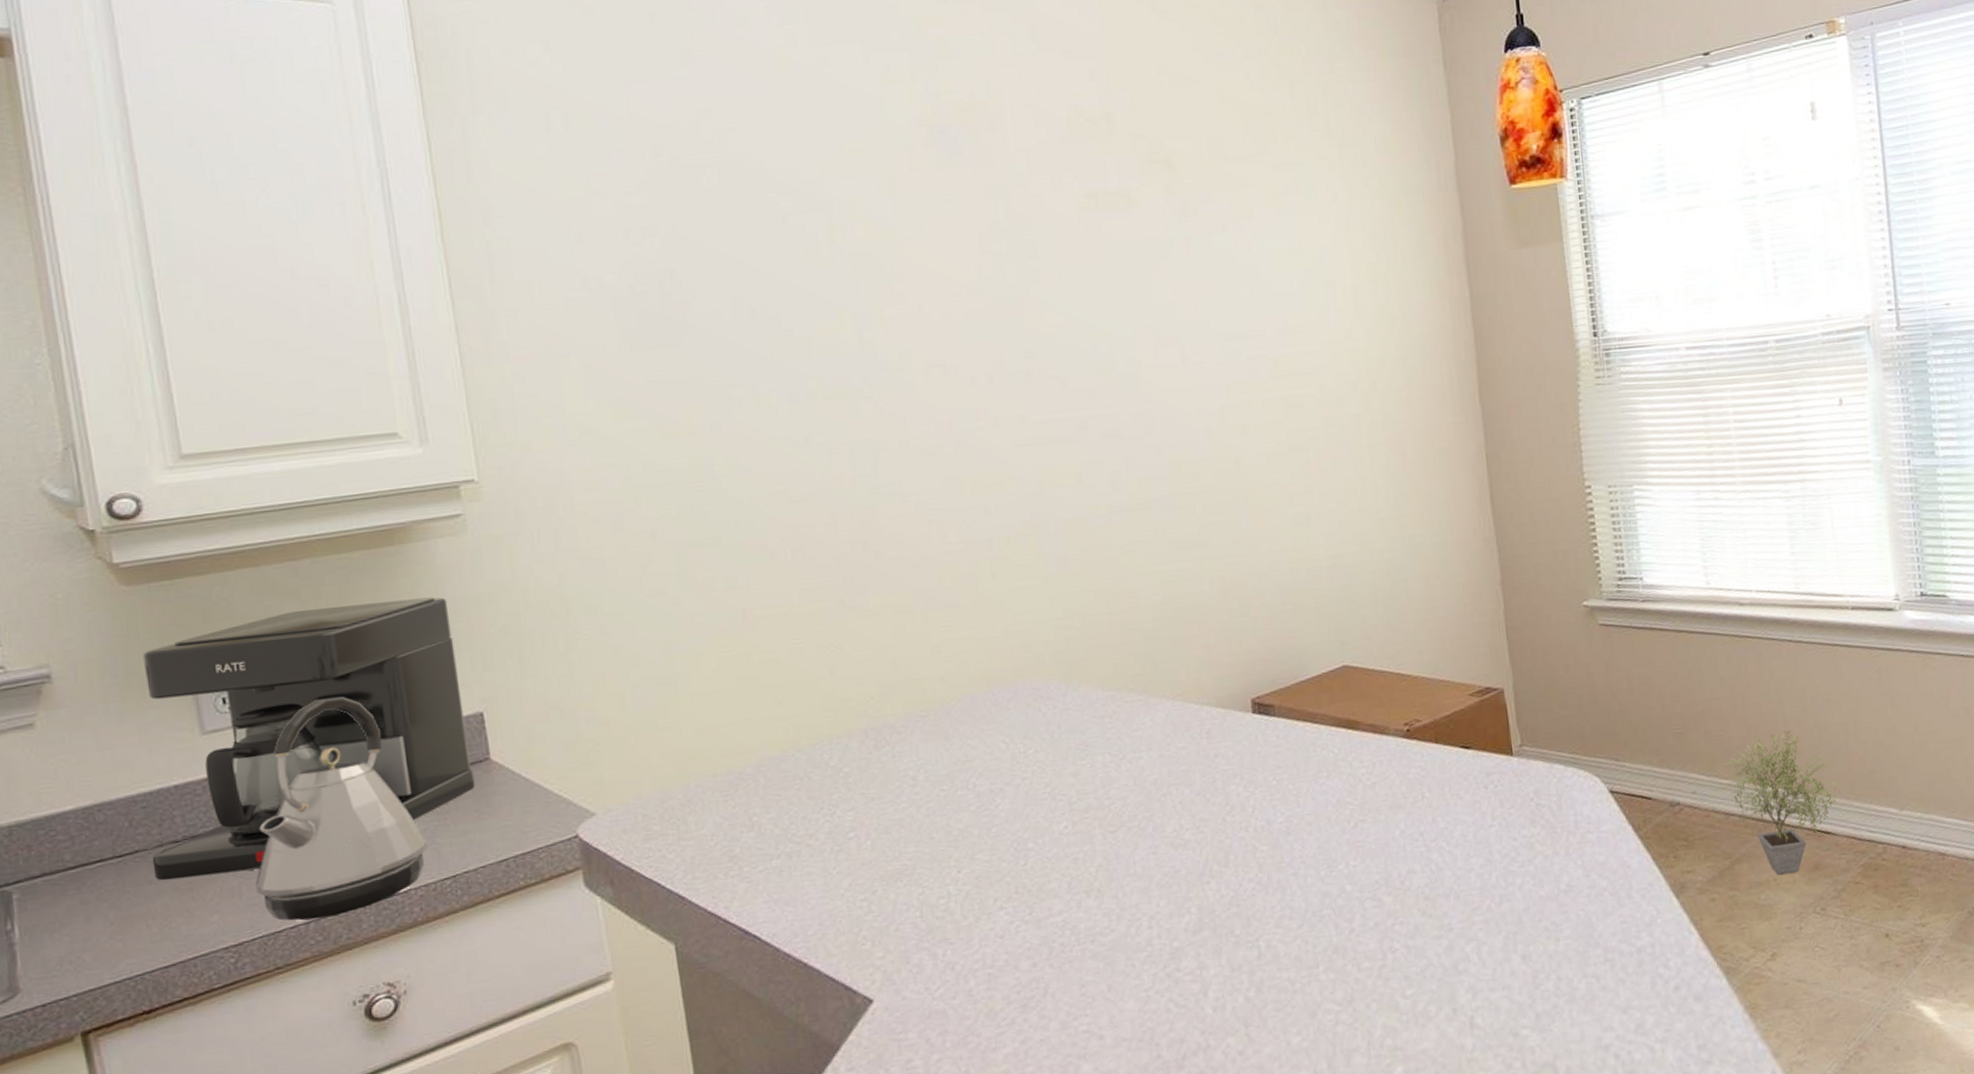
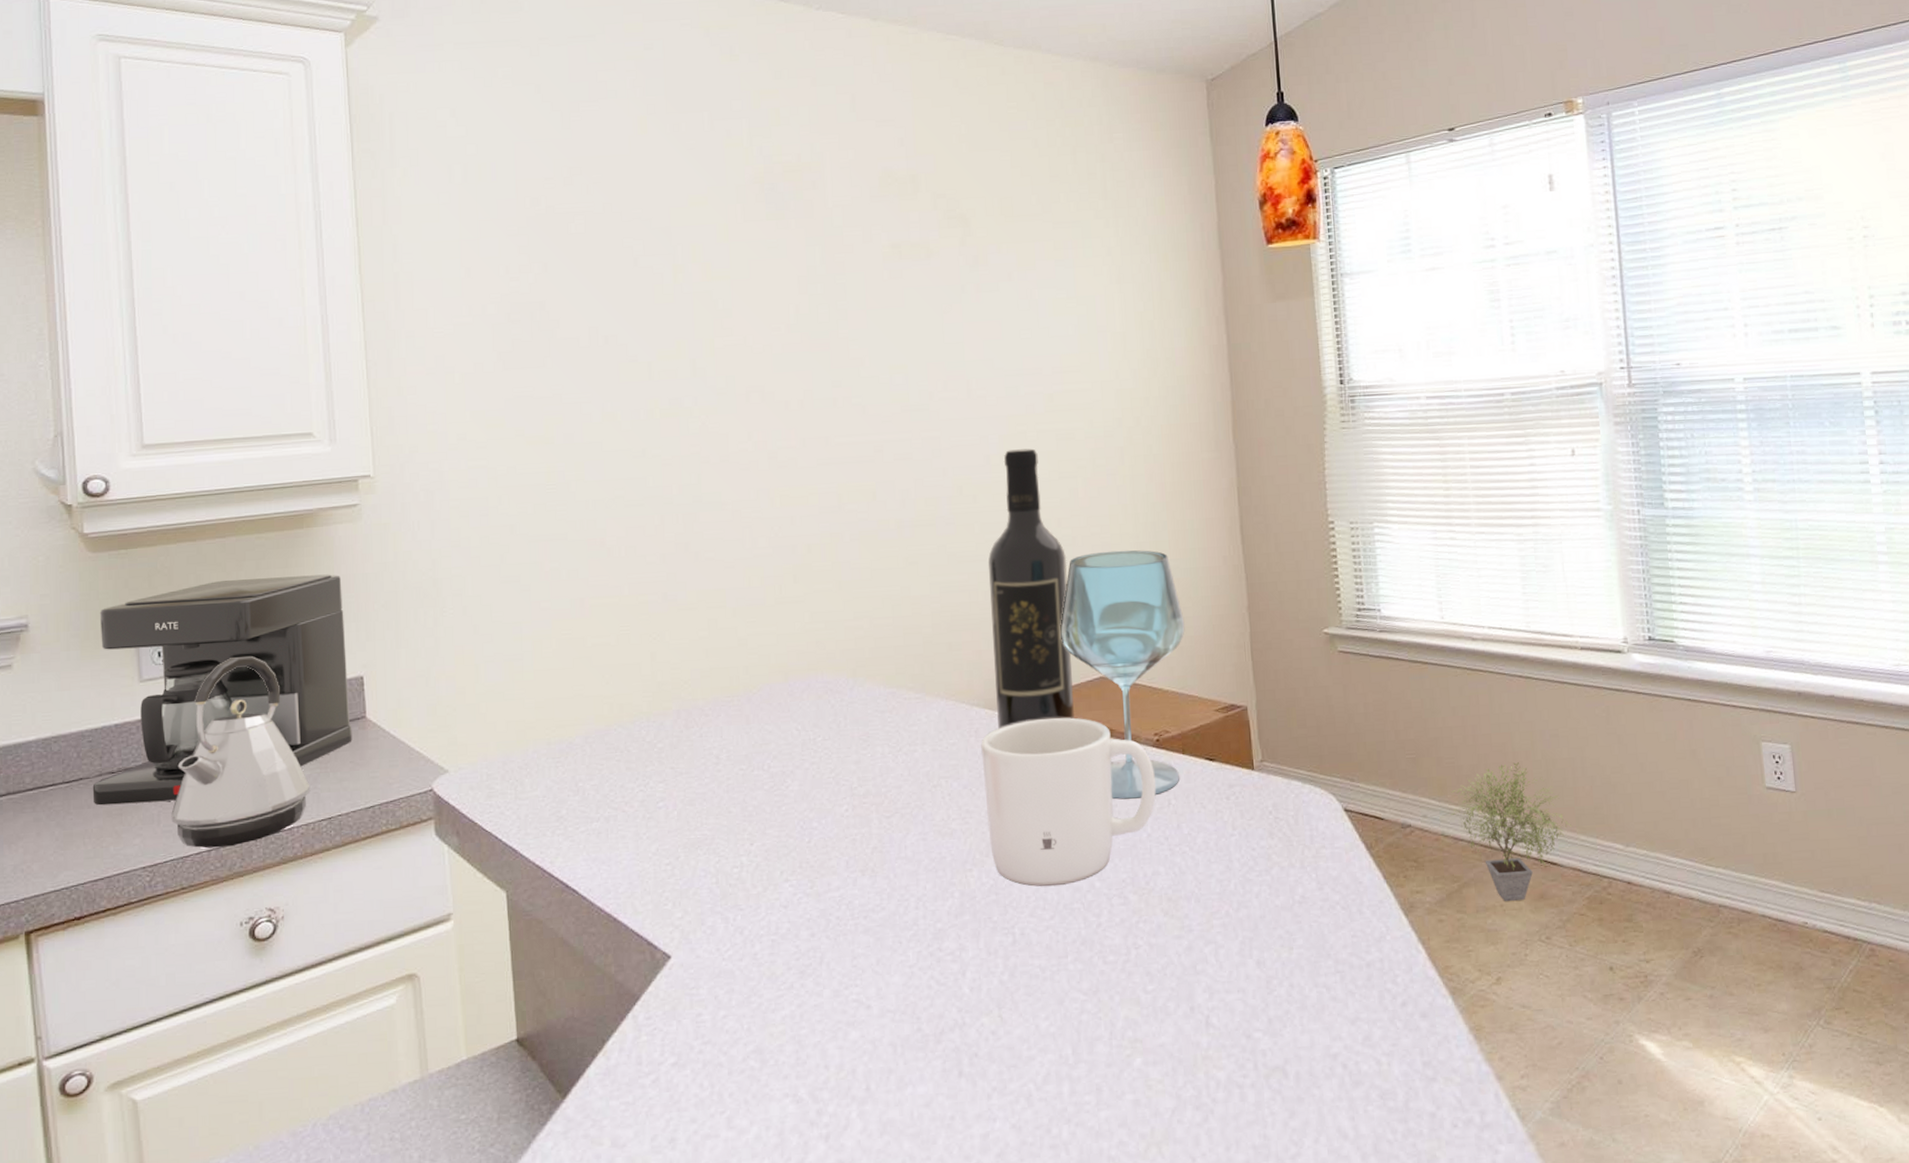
wine bottle: none [1212,419,1316,728] -> present [987,448,1074,729]
mug: none [1214,711,1408,895] -> present [981,717,1156,887]
wine glass: none [1296,526,1434,797] -> present [1059,550,1185,800]

